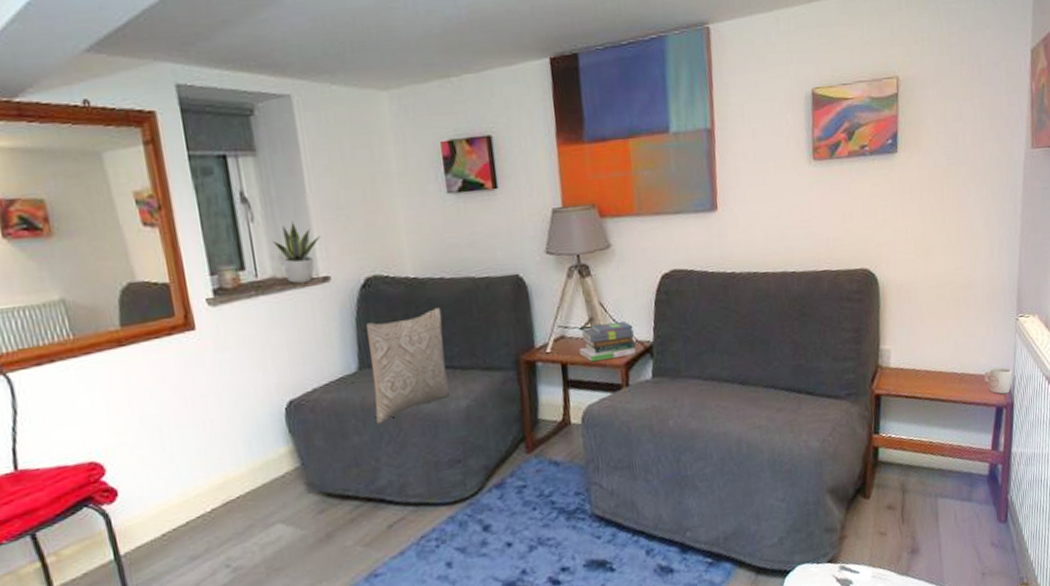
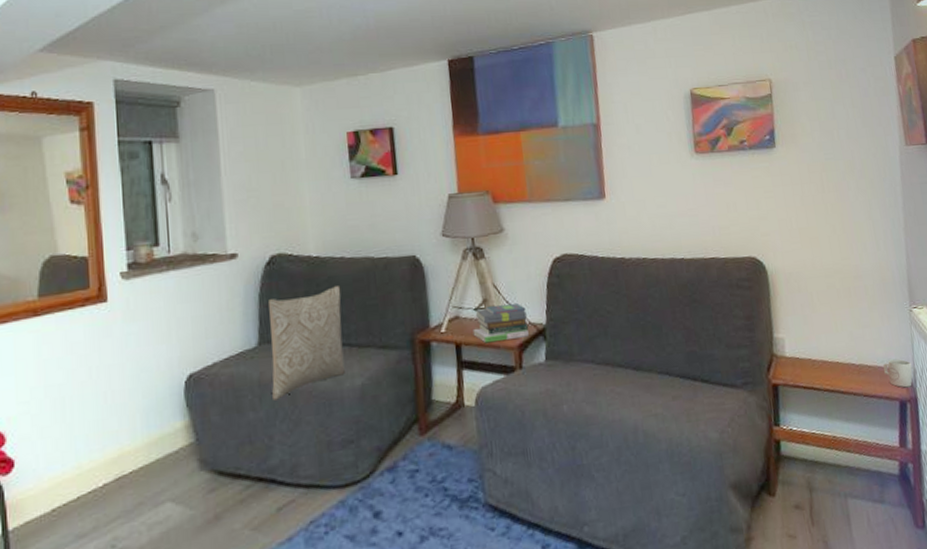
potted plant: present [274,222,320,285] -> none [188,202,231,261]

